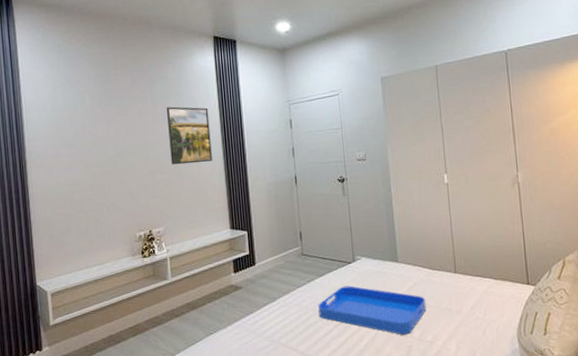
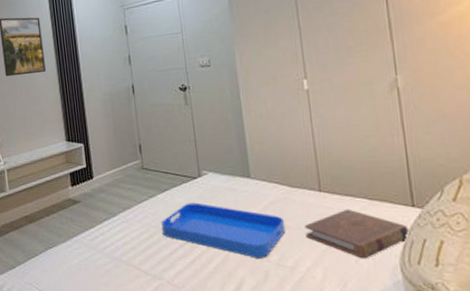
book: none [442,288,526,330] -> present [305,209,411,258]

